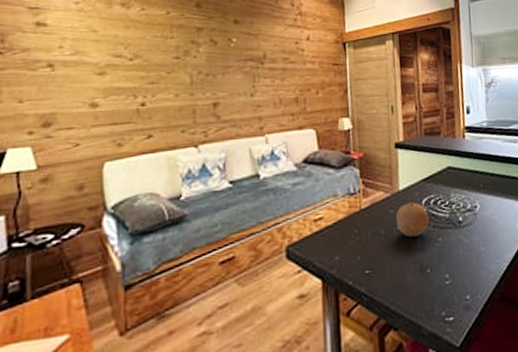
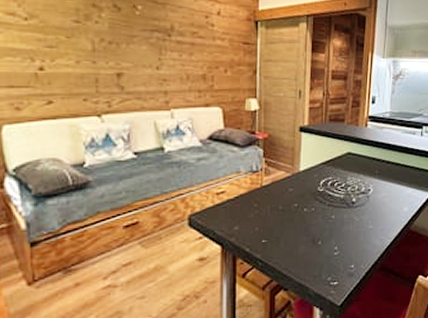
fruit: present [395,202,429,238] -> none [294,182,324,214]

